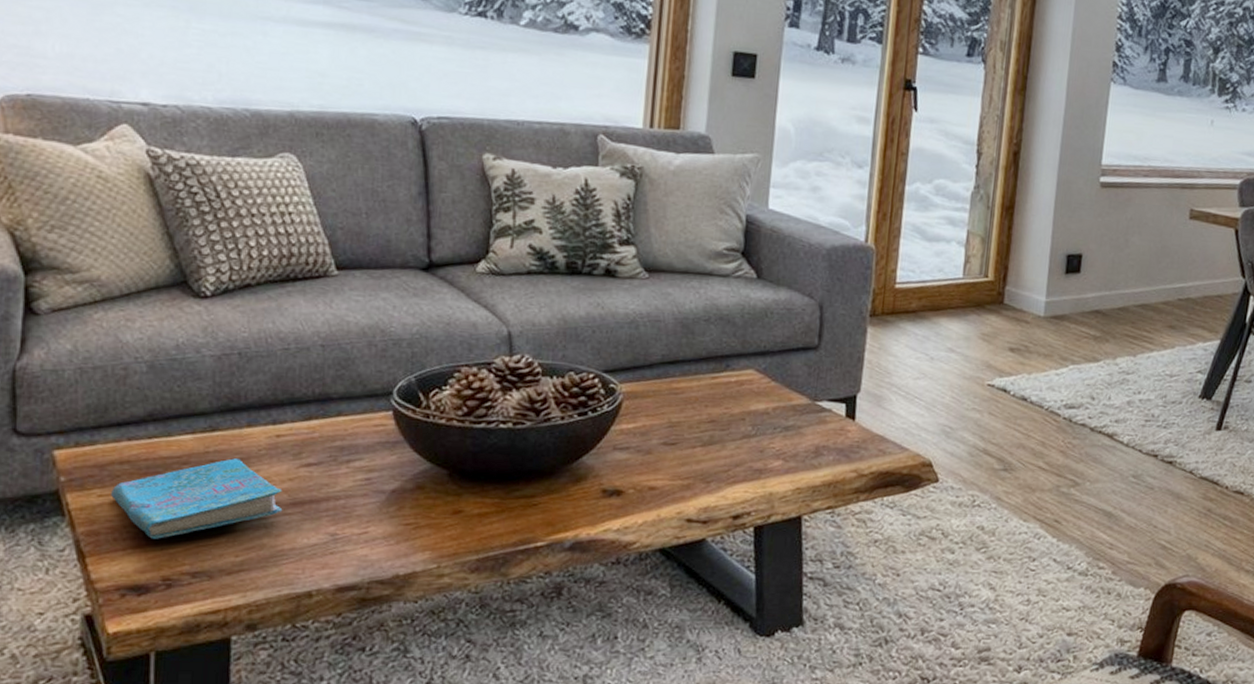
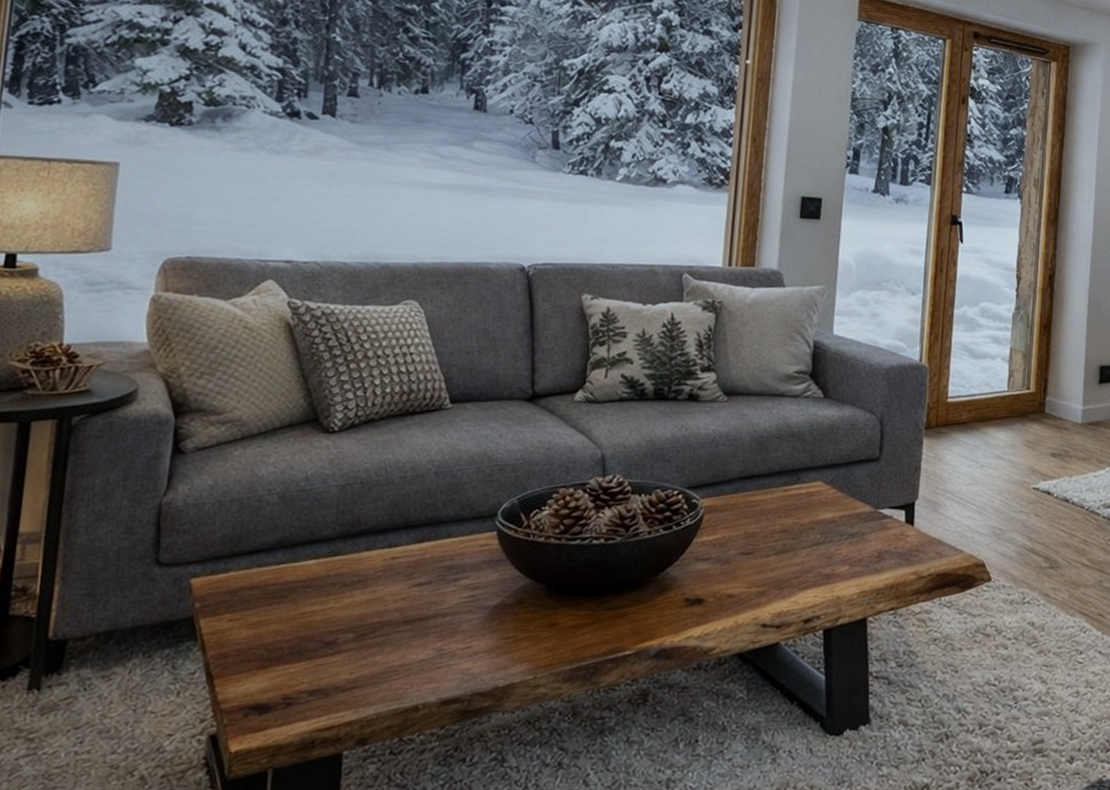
cover: present [111,458,283,539] -> none [240,581,395,660]

